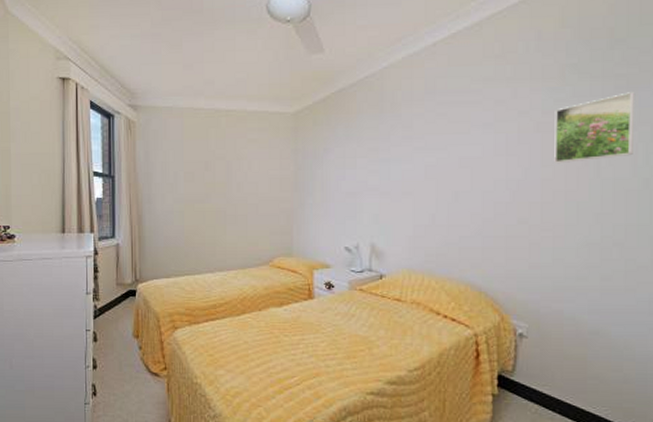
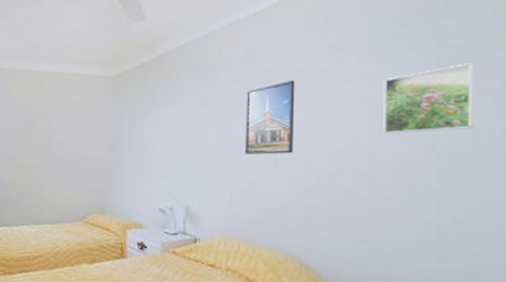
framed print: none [426,113,474,188] -> present [244,81,295,155]

